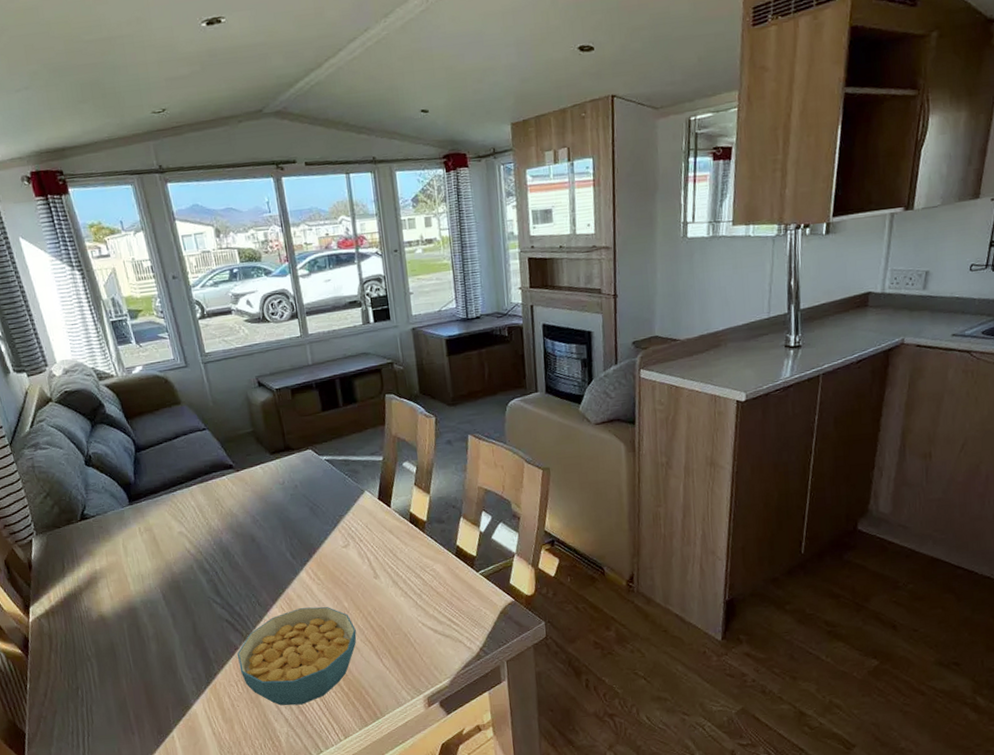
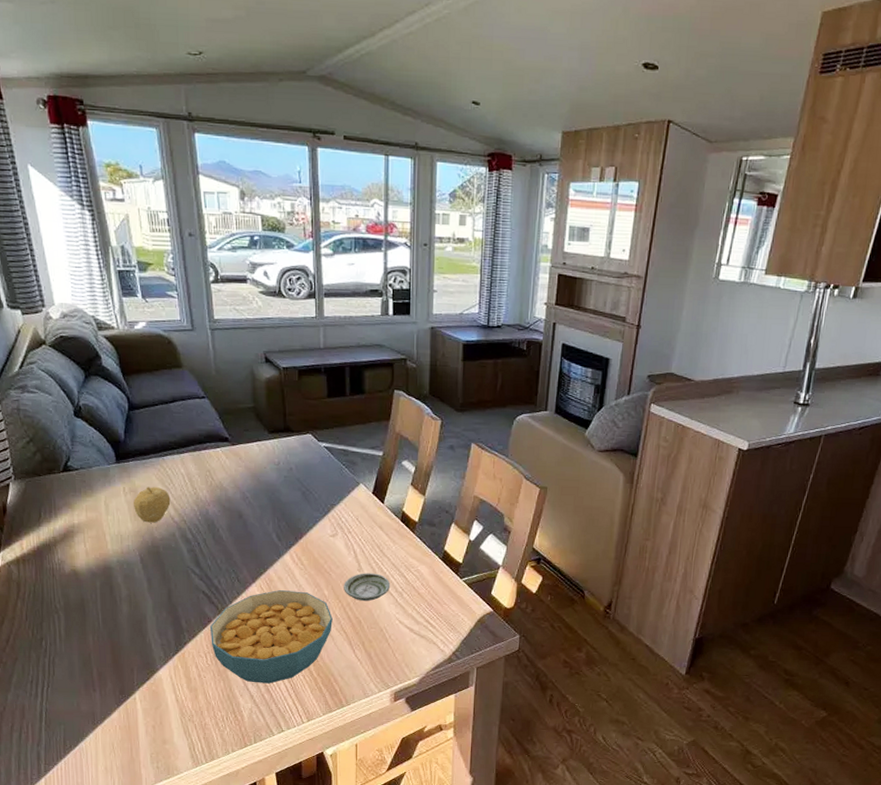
fruit: none [150,522,185,559] -> present [134,487,171,523]
saucer: none [362,578,409,609] -> present [344,573,391,602]

